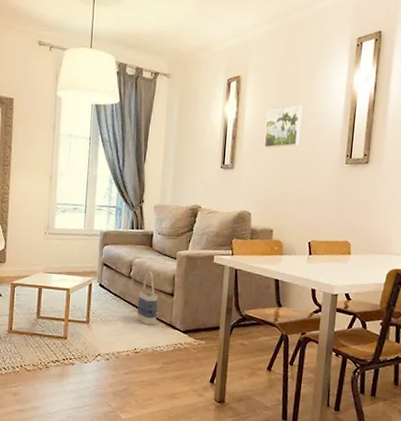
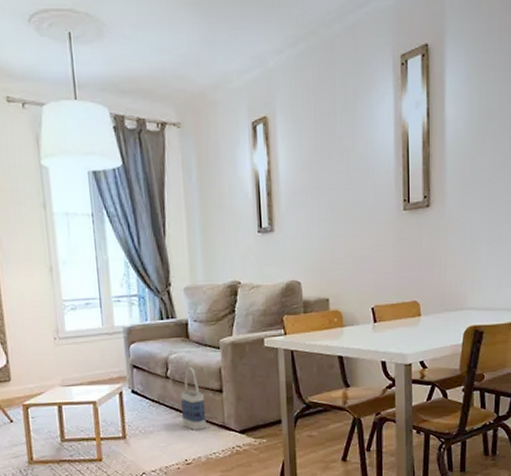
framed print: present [264,105,303,148] -> none [304,144,347,202]

